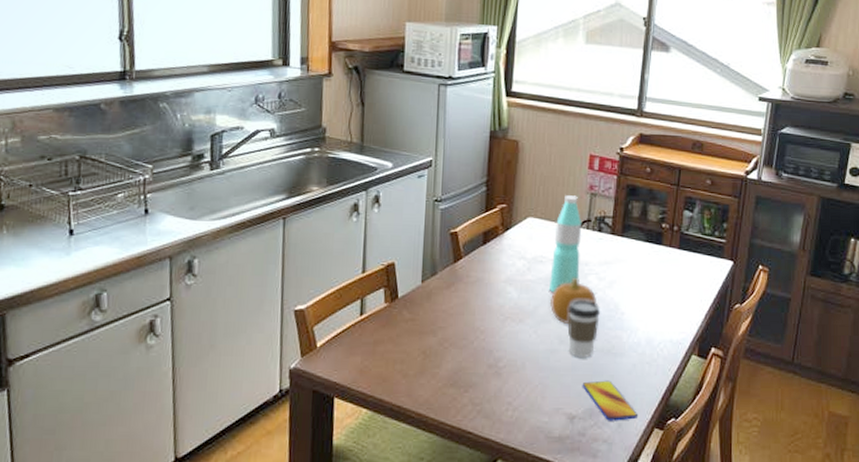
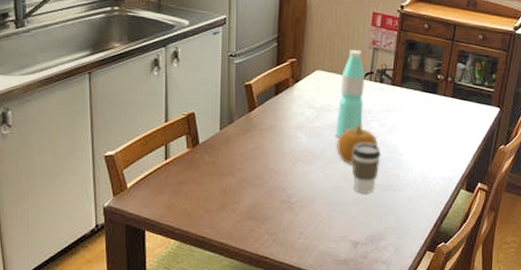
smartphone: present [582,380,637,421] -> none [364,212,412,246]

